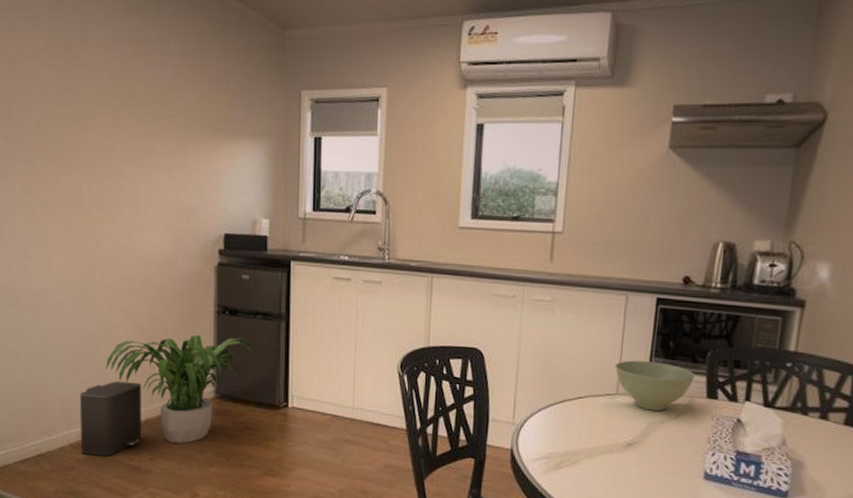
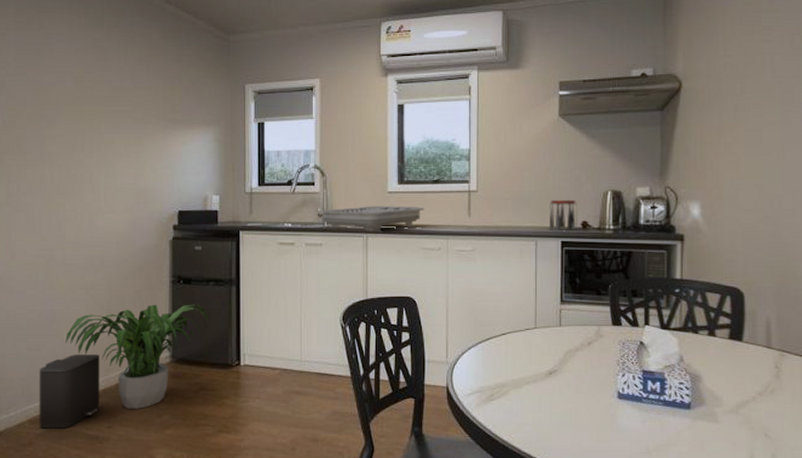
dish rack: none [379,242,500,272] -> present [318,206,425,231]
bowl: present [615,360,696,412] -> none [532,297,601,341]
jar: none [643,248,681,287] -> present [548,199,577,232]

